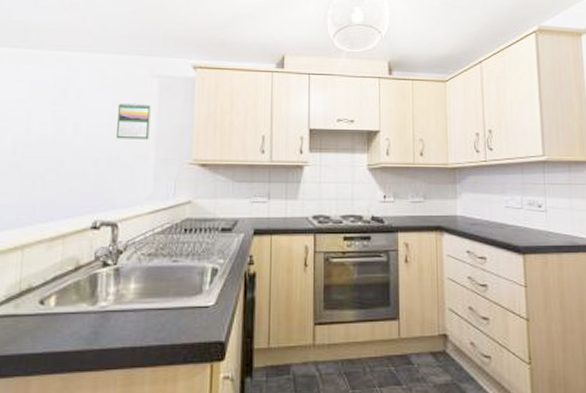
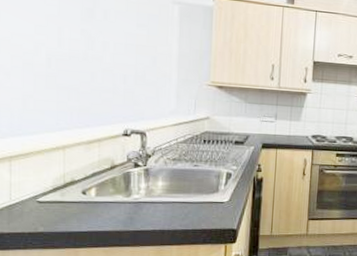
calendar: present [116,102,151,140] -> none [142,25,173,61]

